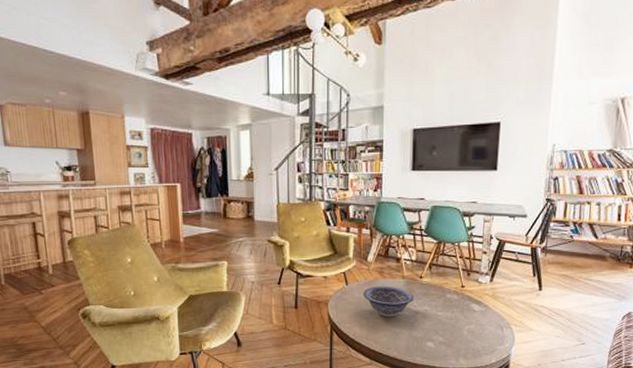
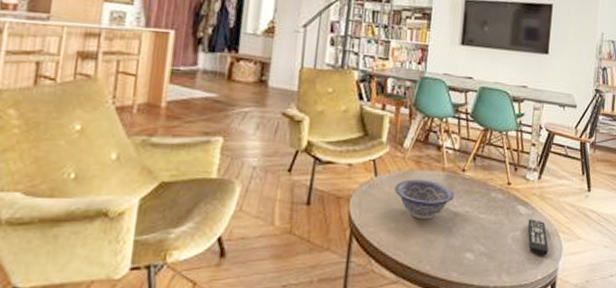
remote control: none [481,315,502,344] -> present [528,219,549,256]

